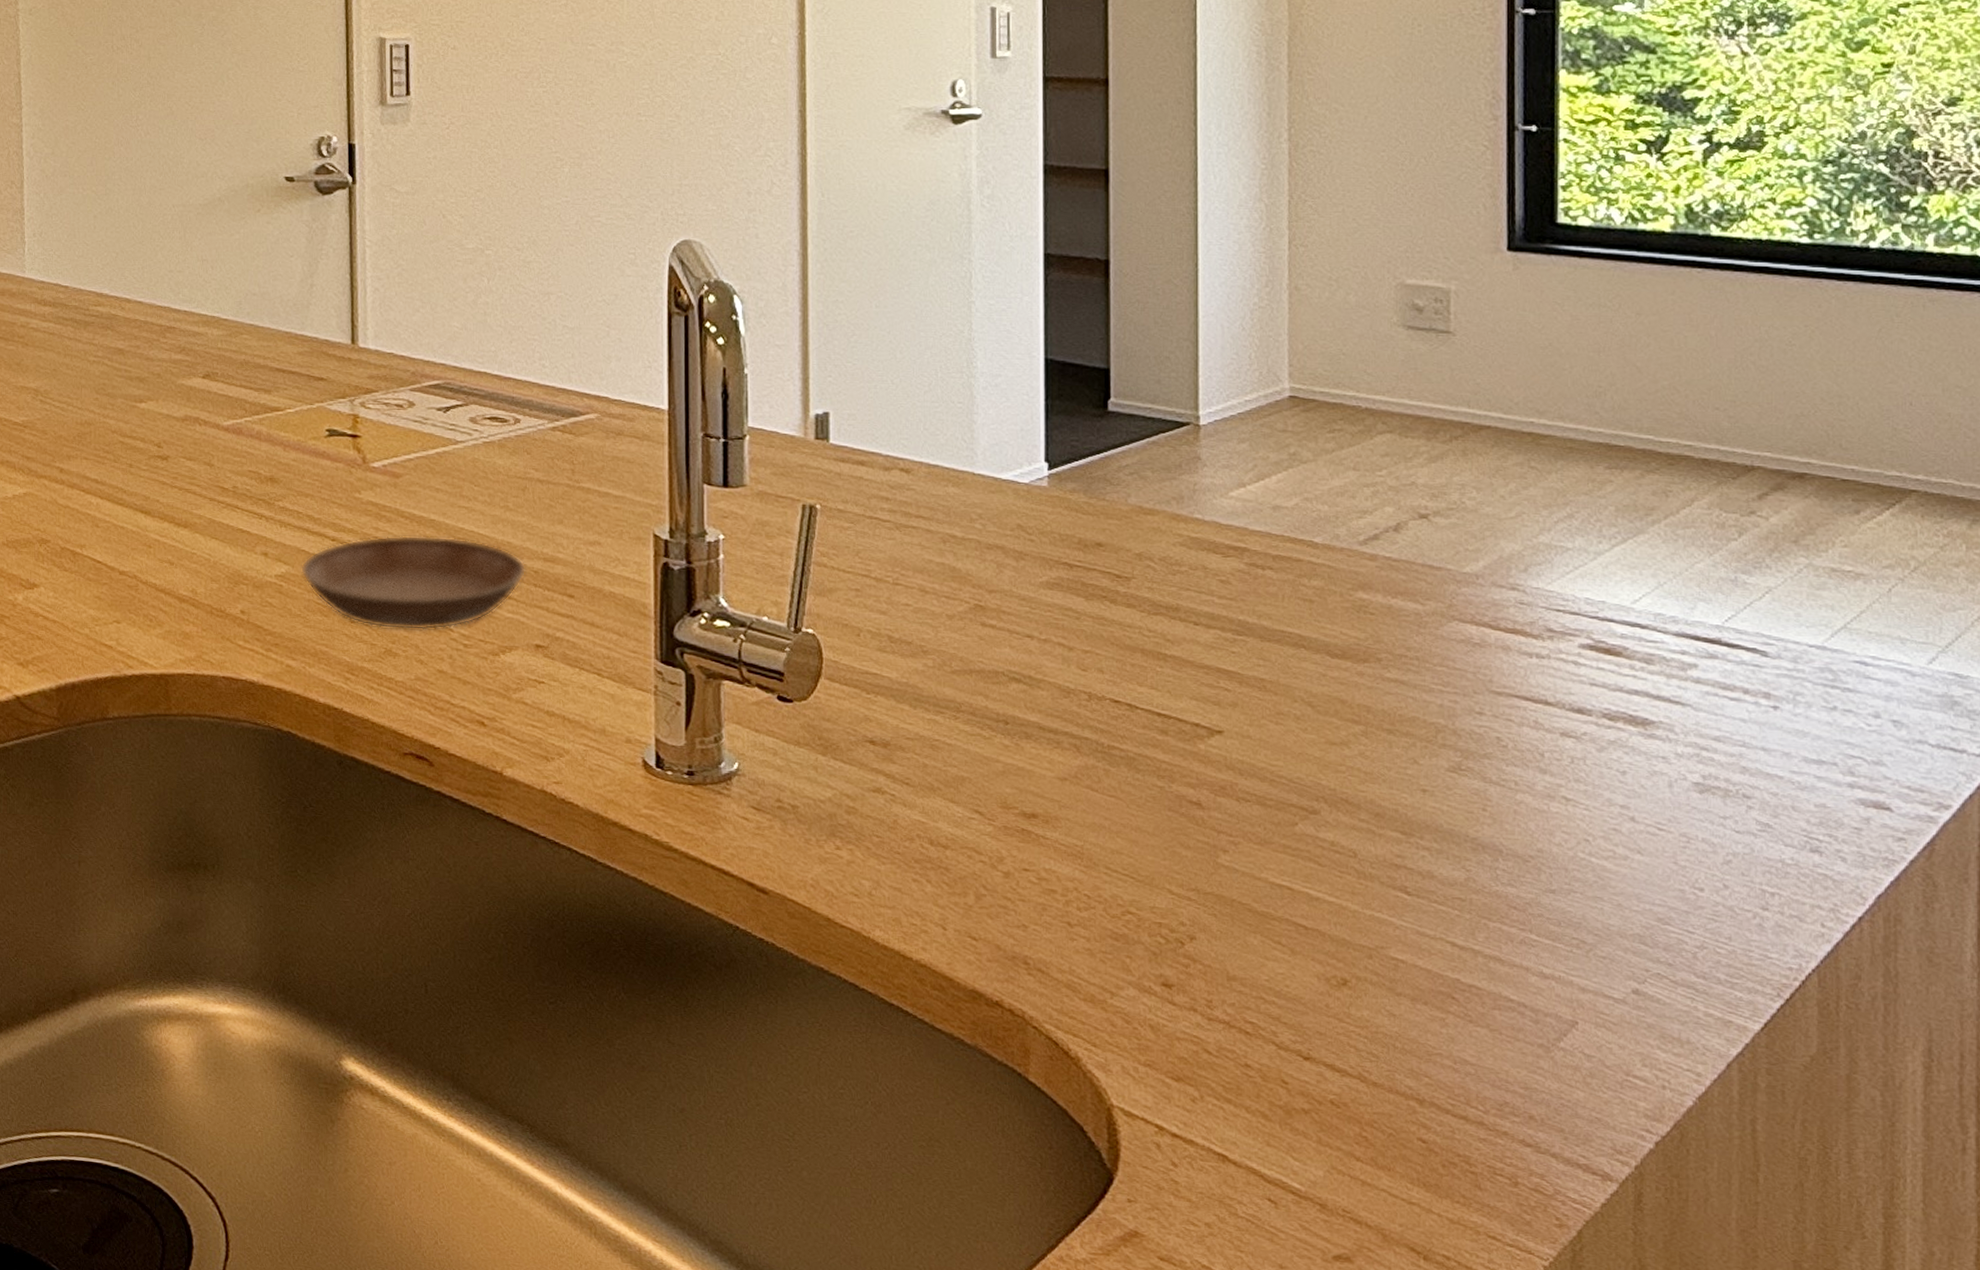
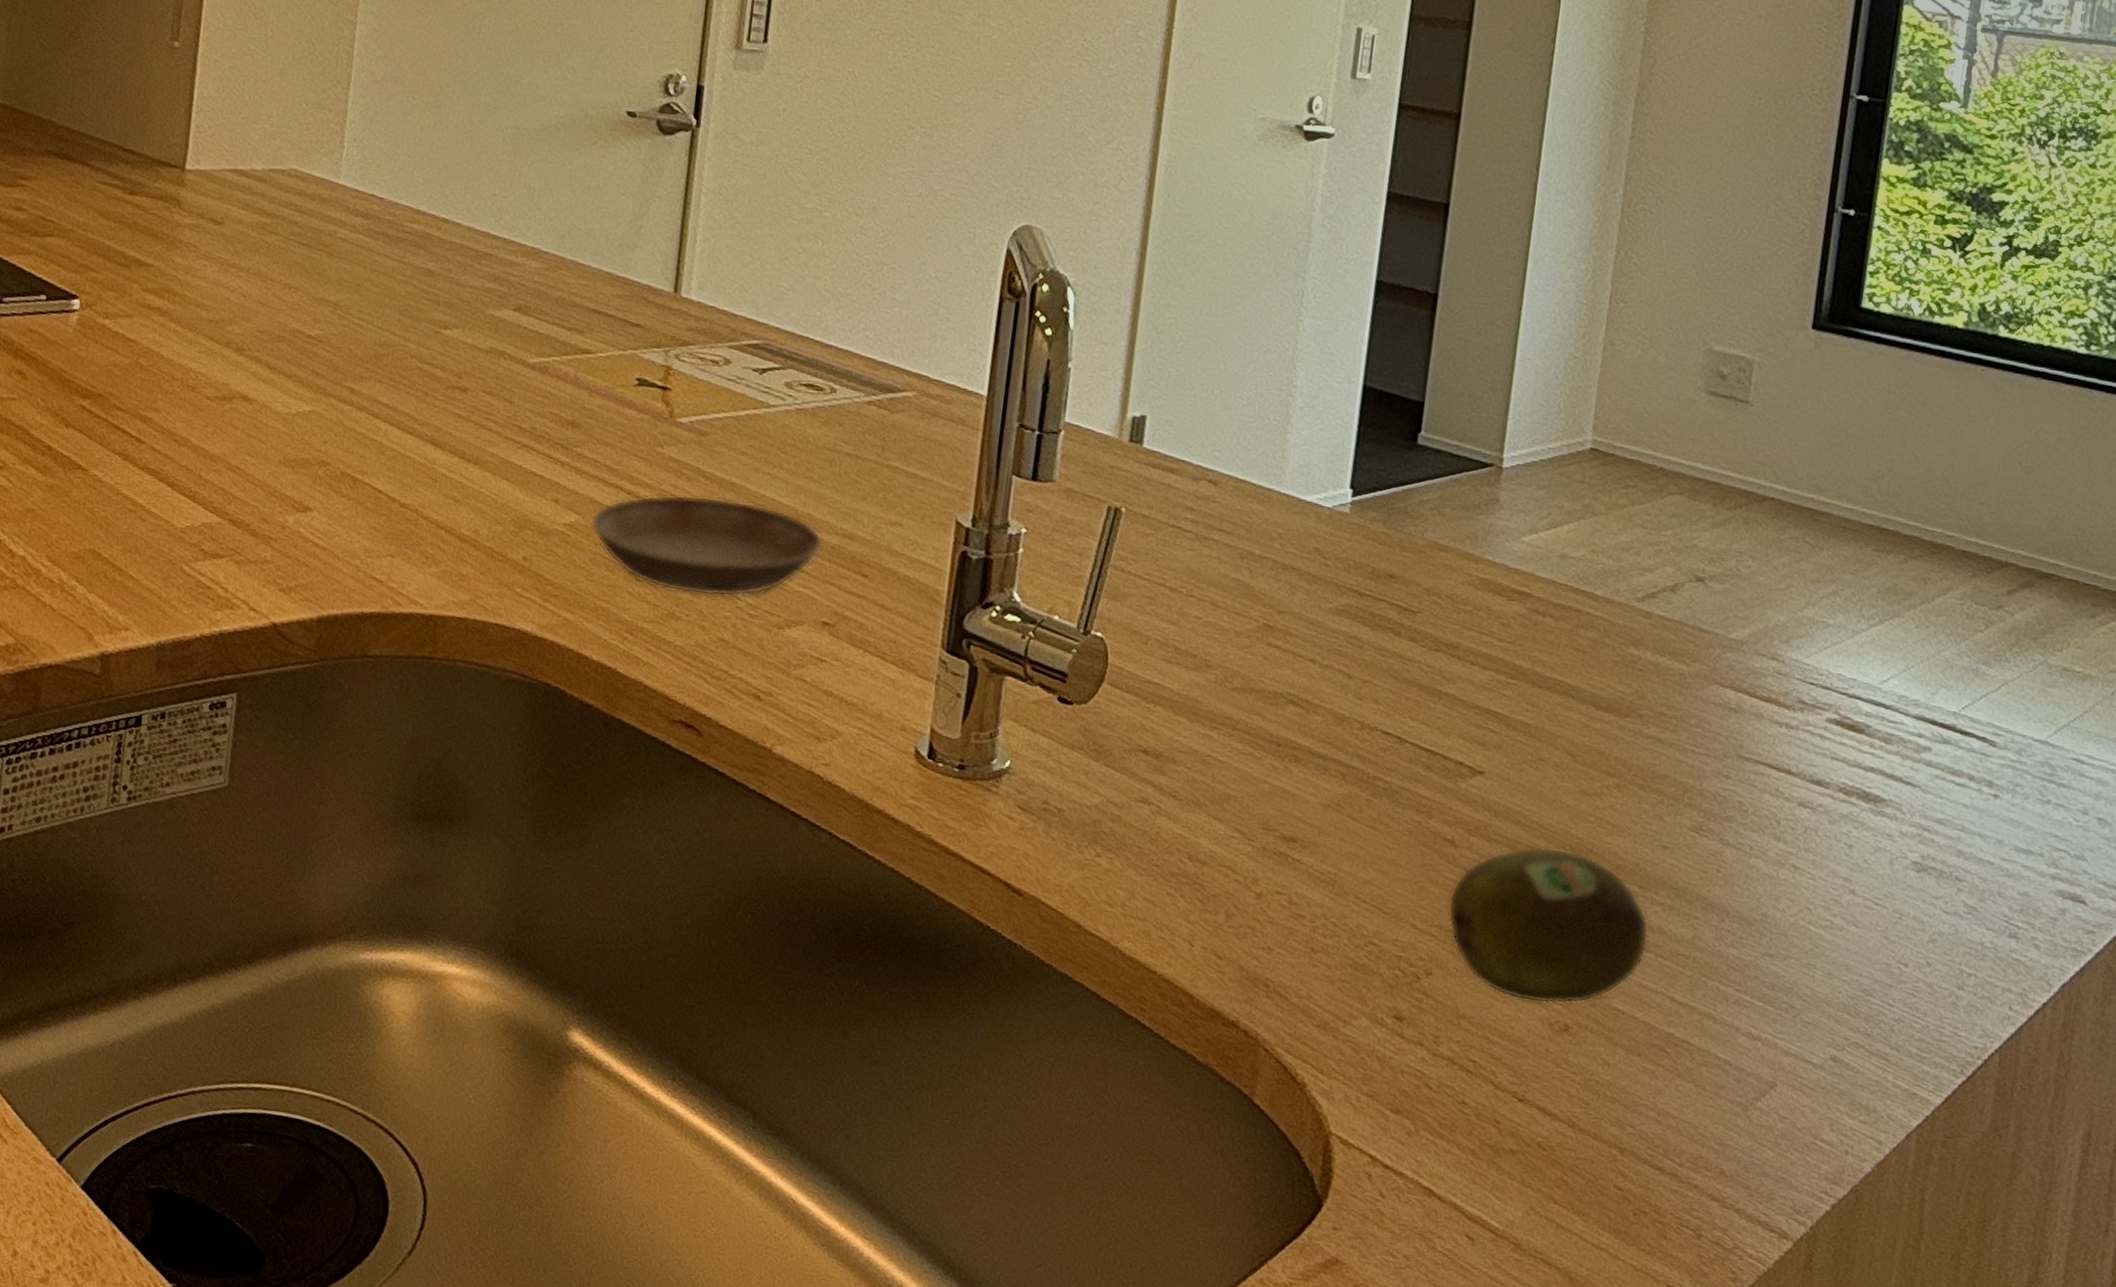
fruit: none [1203,800,1419,960] -> present [1447,847,1650,1005]

